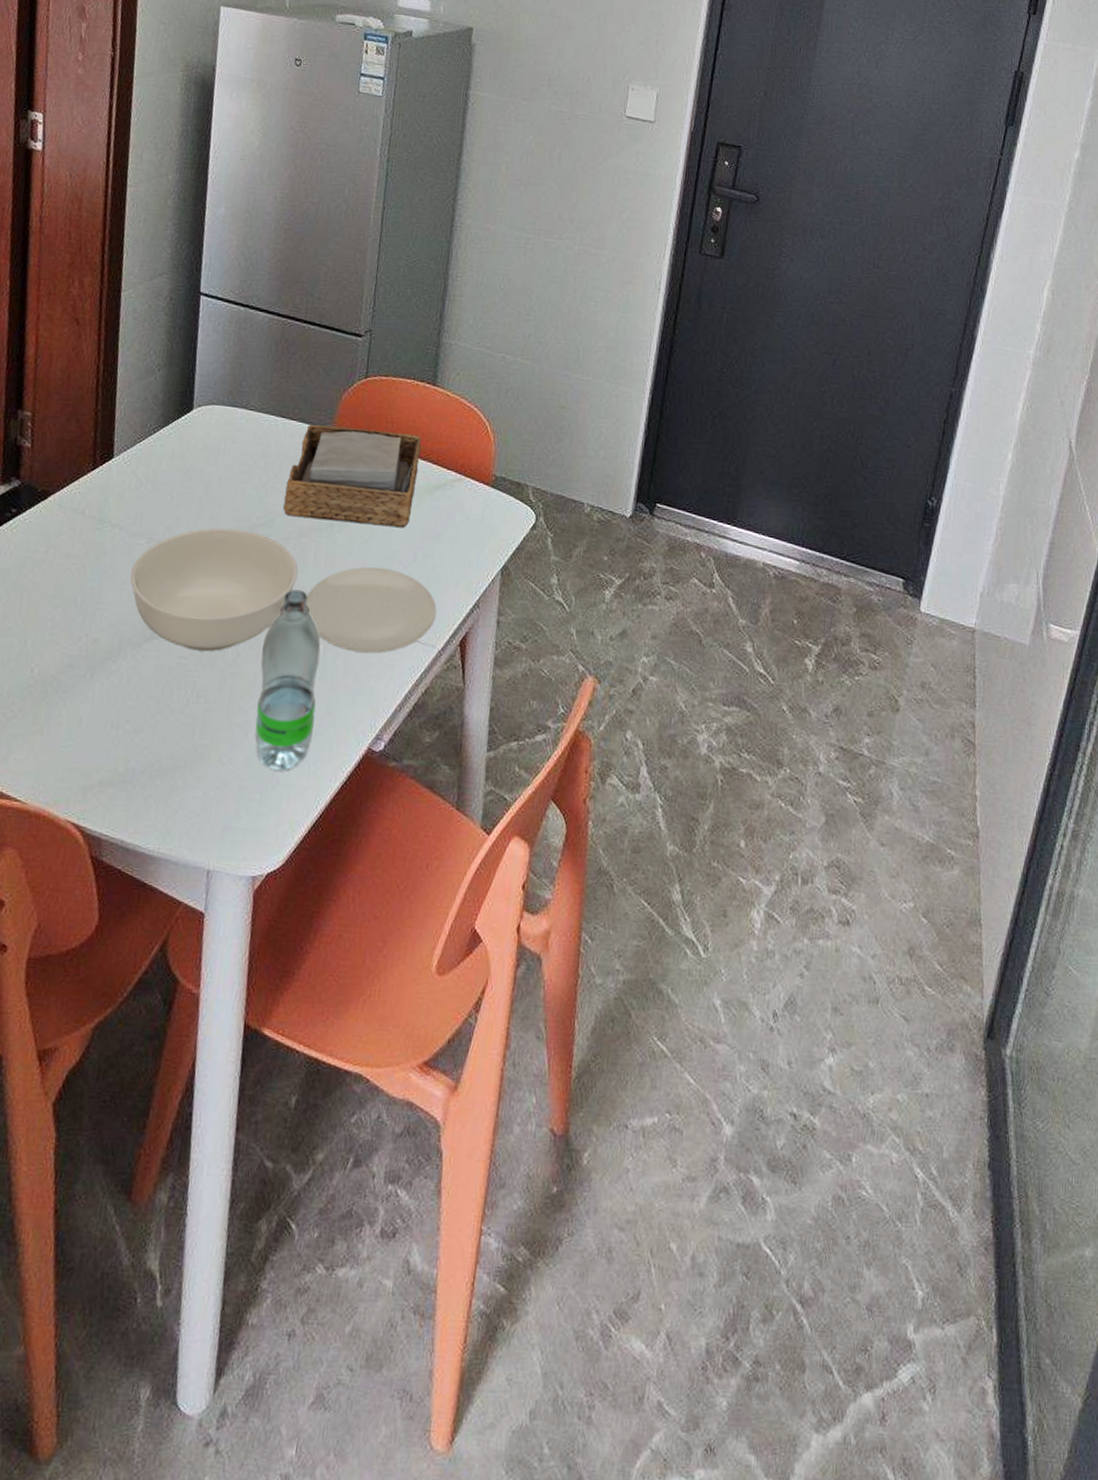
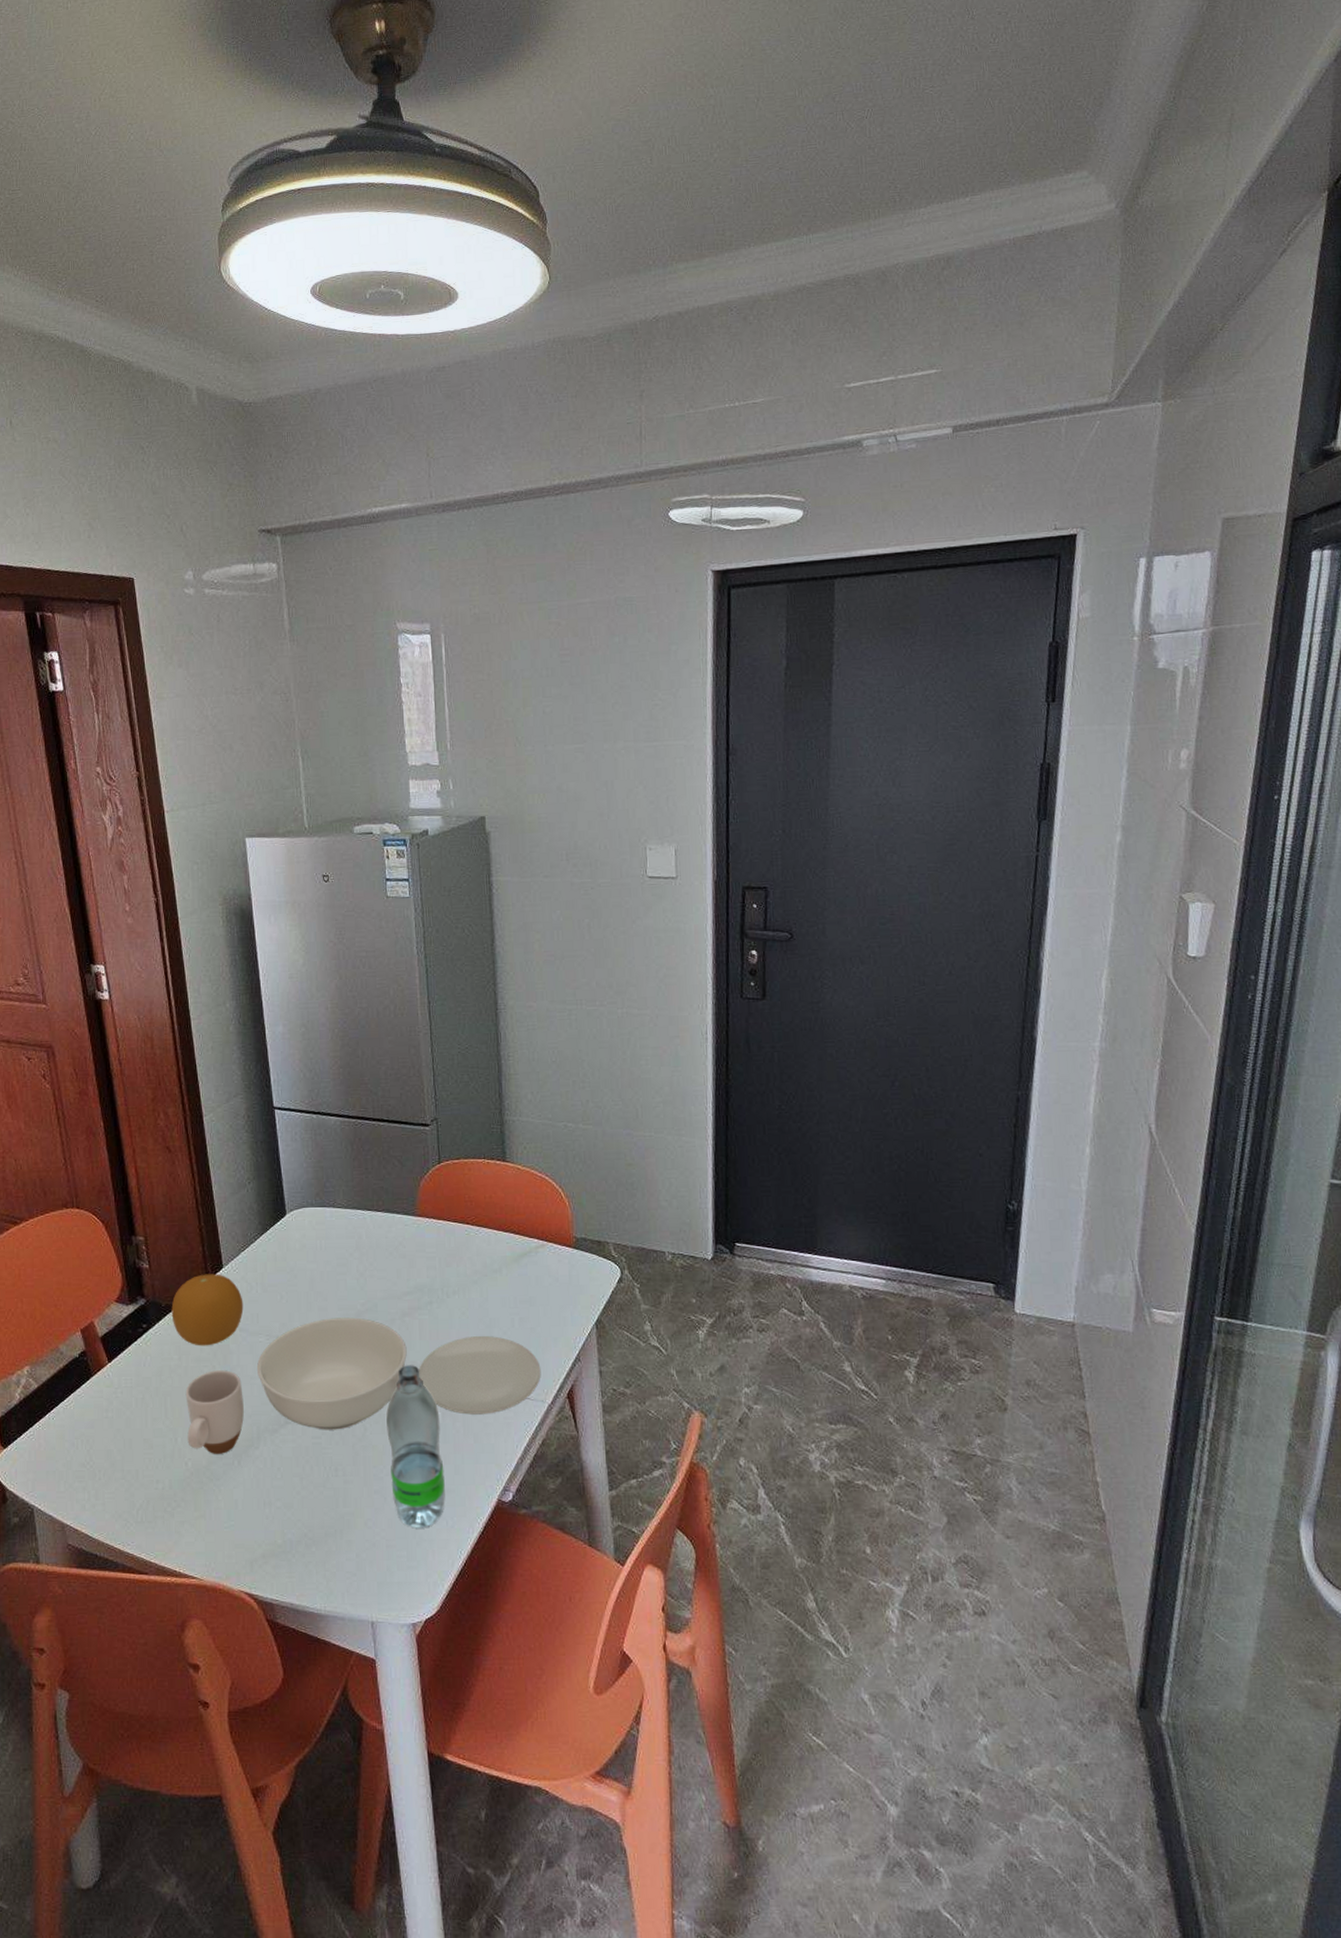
mug: none [38,569,111,664] -> present [185,1370,244,1454]
fruit: none [46,462,129,542] -> present [171,1274,244,1346]
napkin holder: present [283,424,422,528] -> none [383,1209,502,1300]

